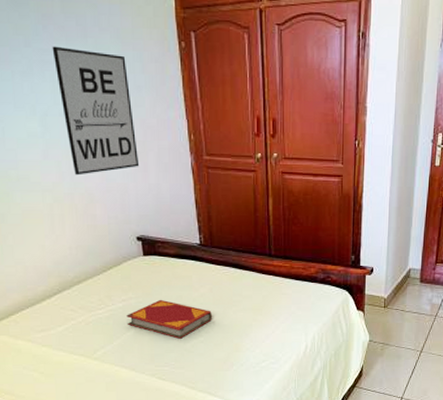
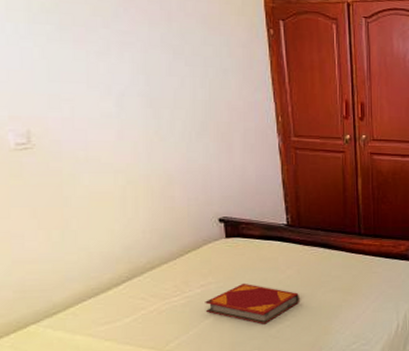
wall art: present [52,46,140,176] -> none [133,28,224,156]

